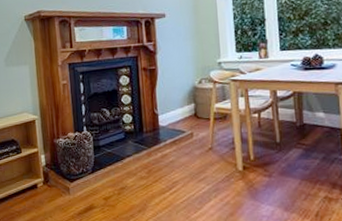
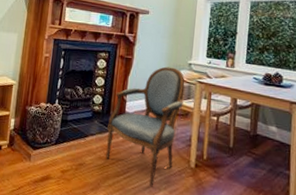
armchair: none [143,70,220,198] -> present [106,66,185,187]

